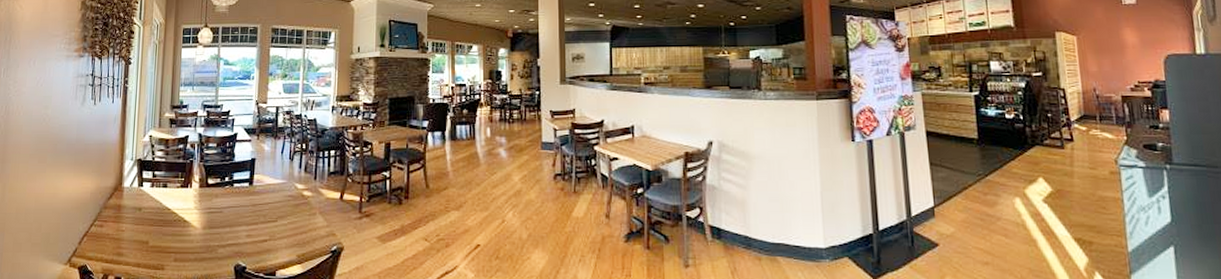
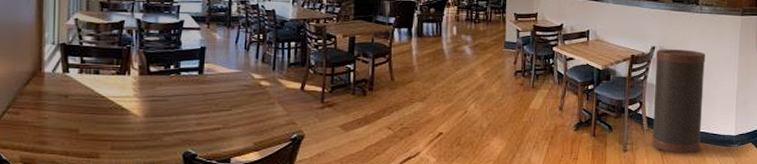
trash can: none [714,143,782,270] -> present [652,49,706,153]

